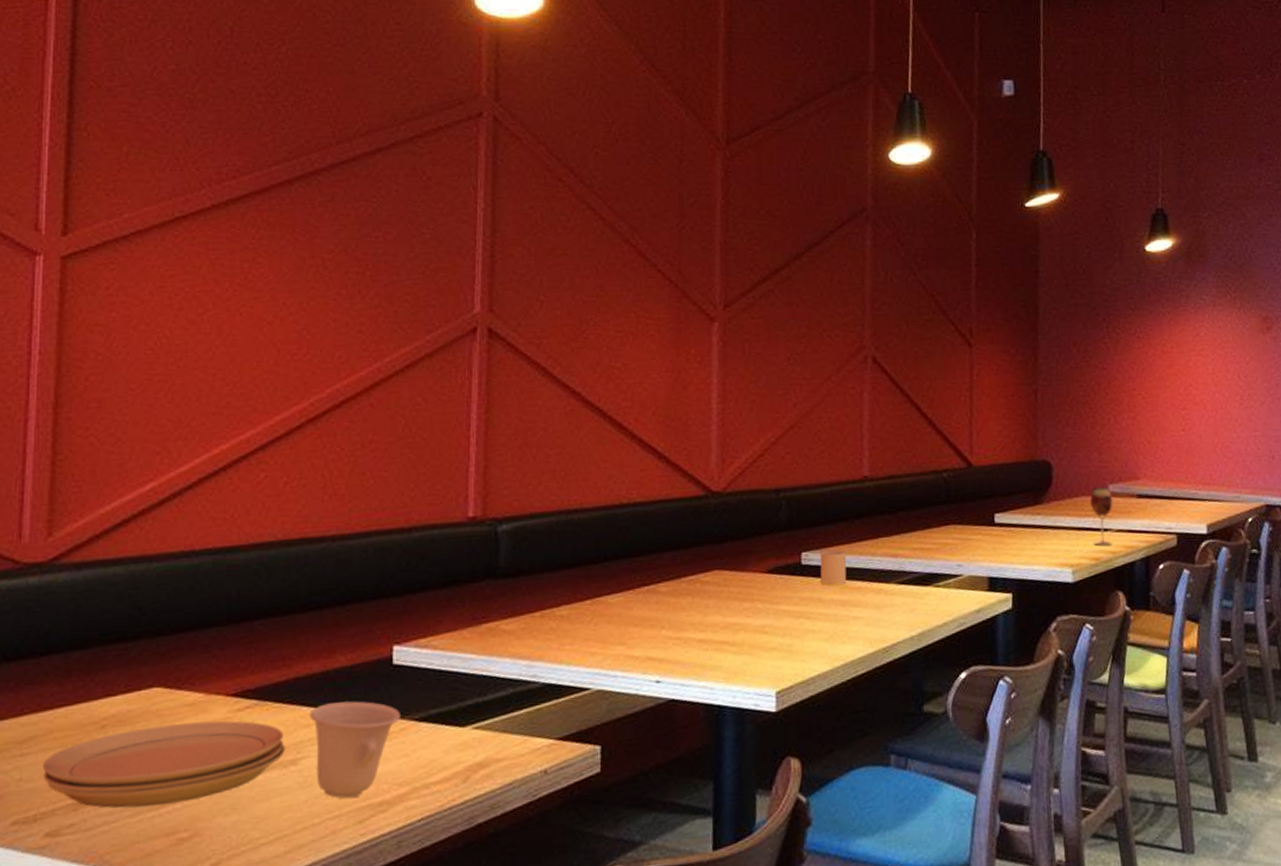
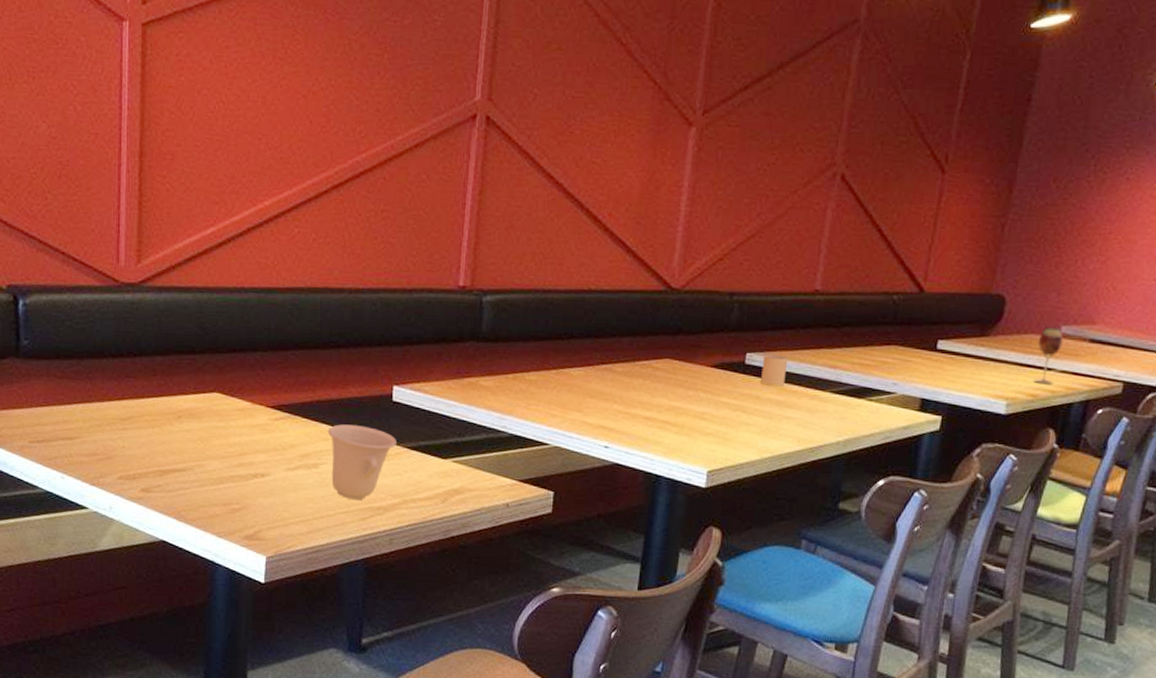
plate: present [43,720,286,809] -> none [139,422,310,482]

